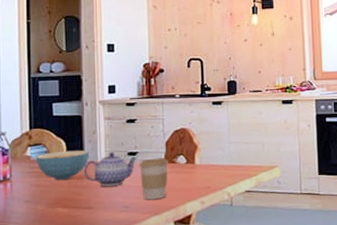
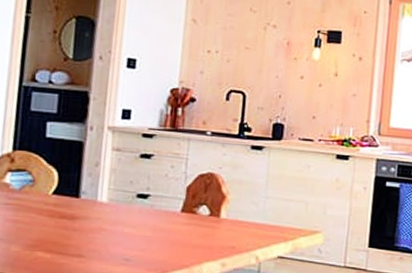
cereal bowl: present [36,150,90,181] -> none [16,182,88,219]
teapot: present [83,151,138,186] -> none [76,190,150,233]
coffee cup: present [139,157,169,200] -> none [148,204,188,255]

